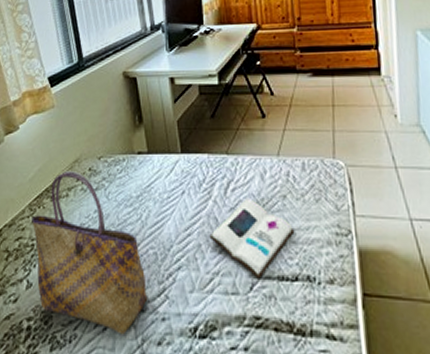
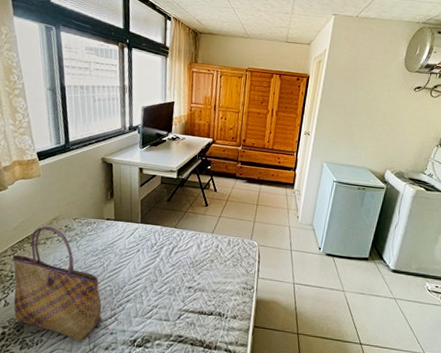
book: present [209,199,295,279] -> none [153,259,216,312]

